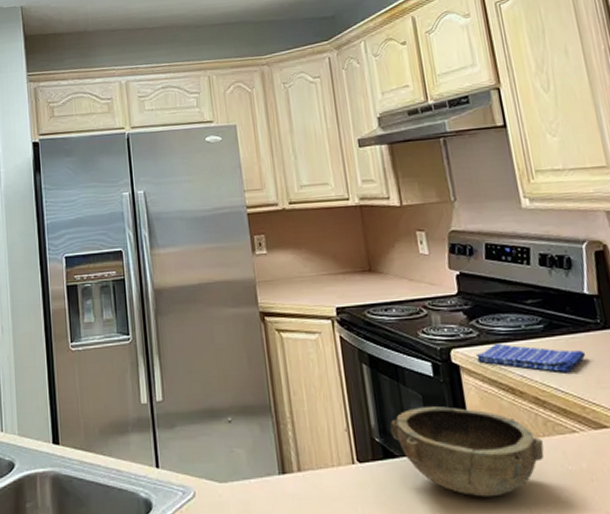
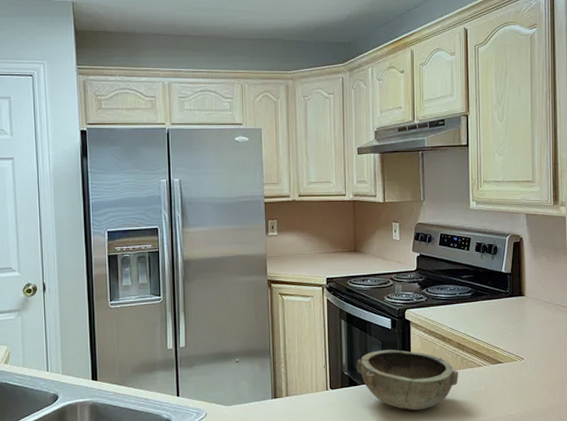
dish towel: present [477,343,586,373] -> none [423,306,496,327]

